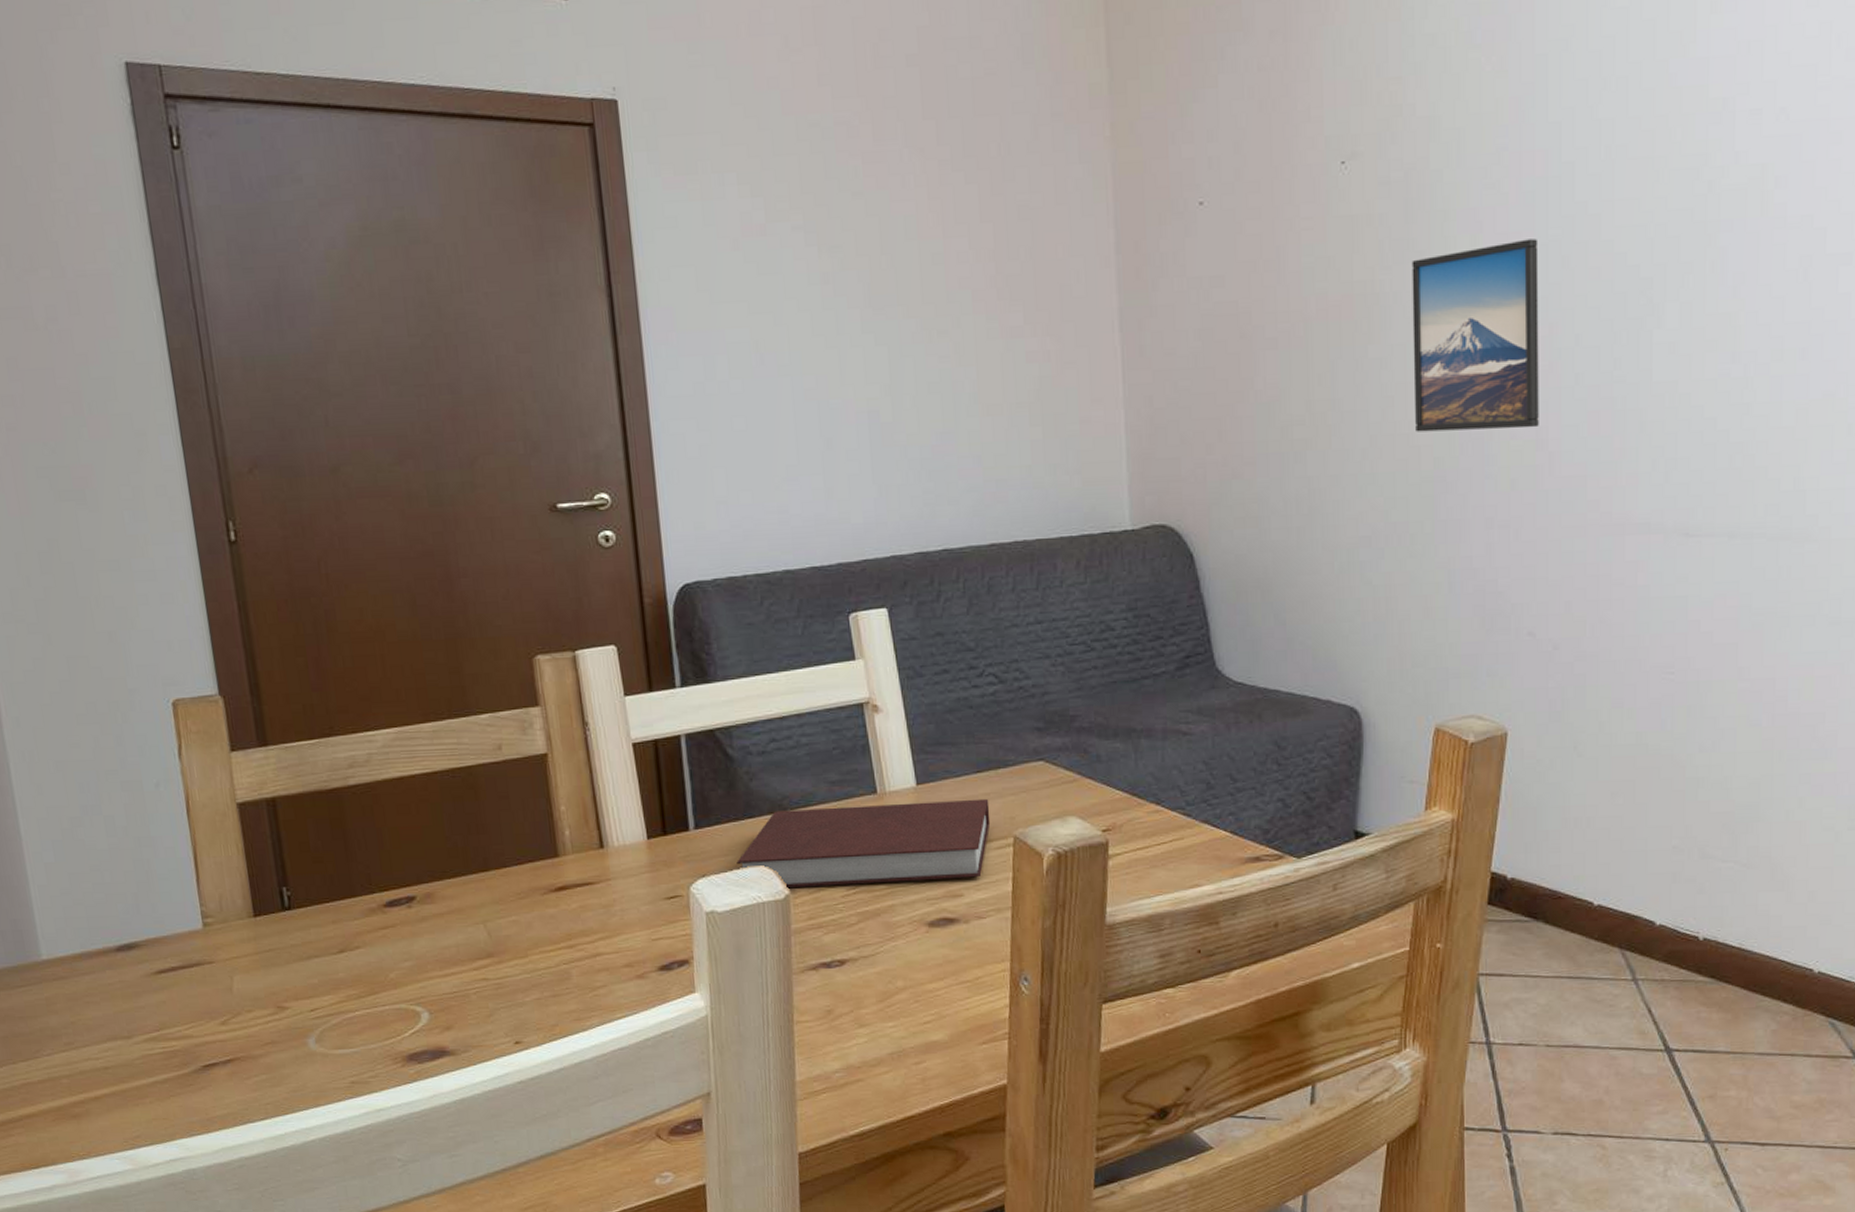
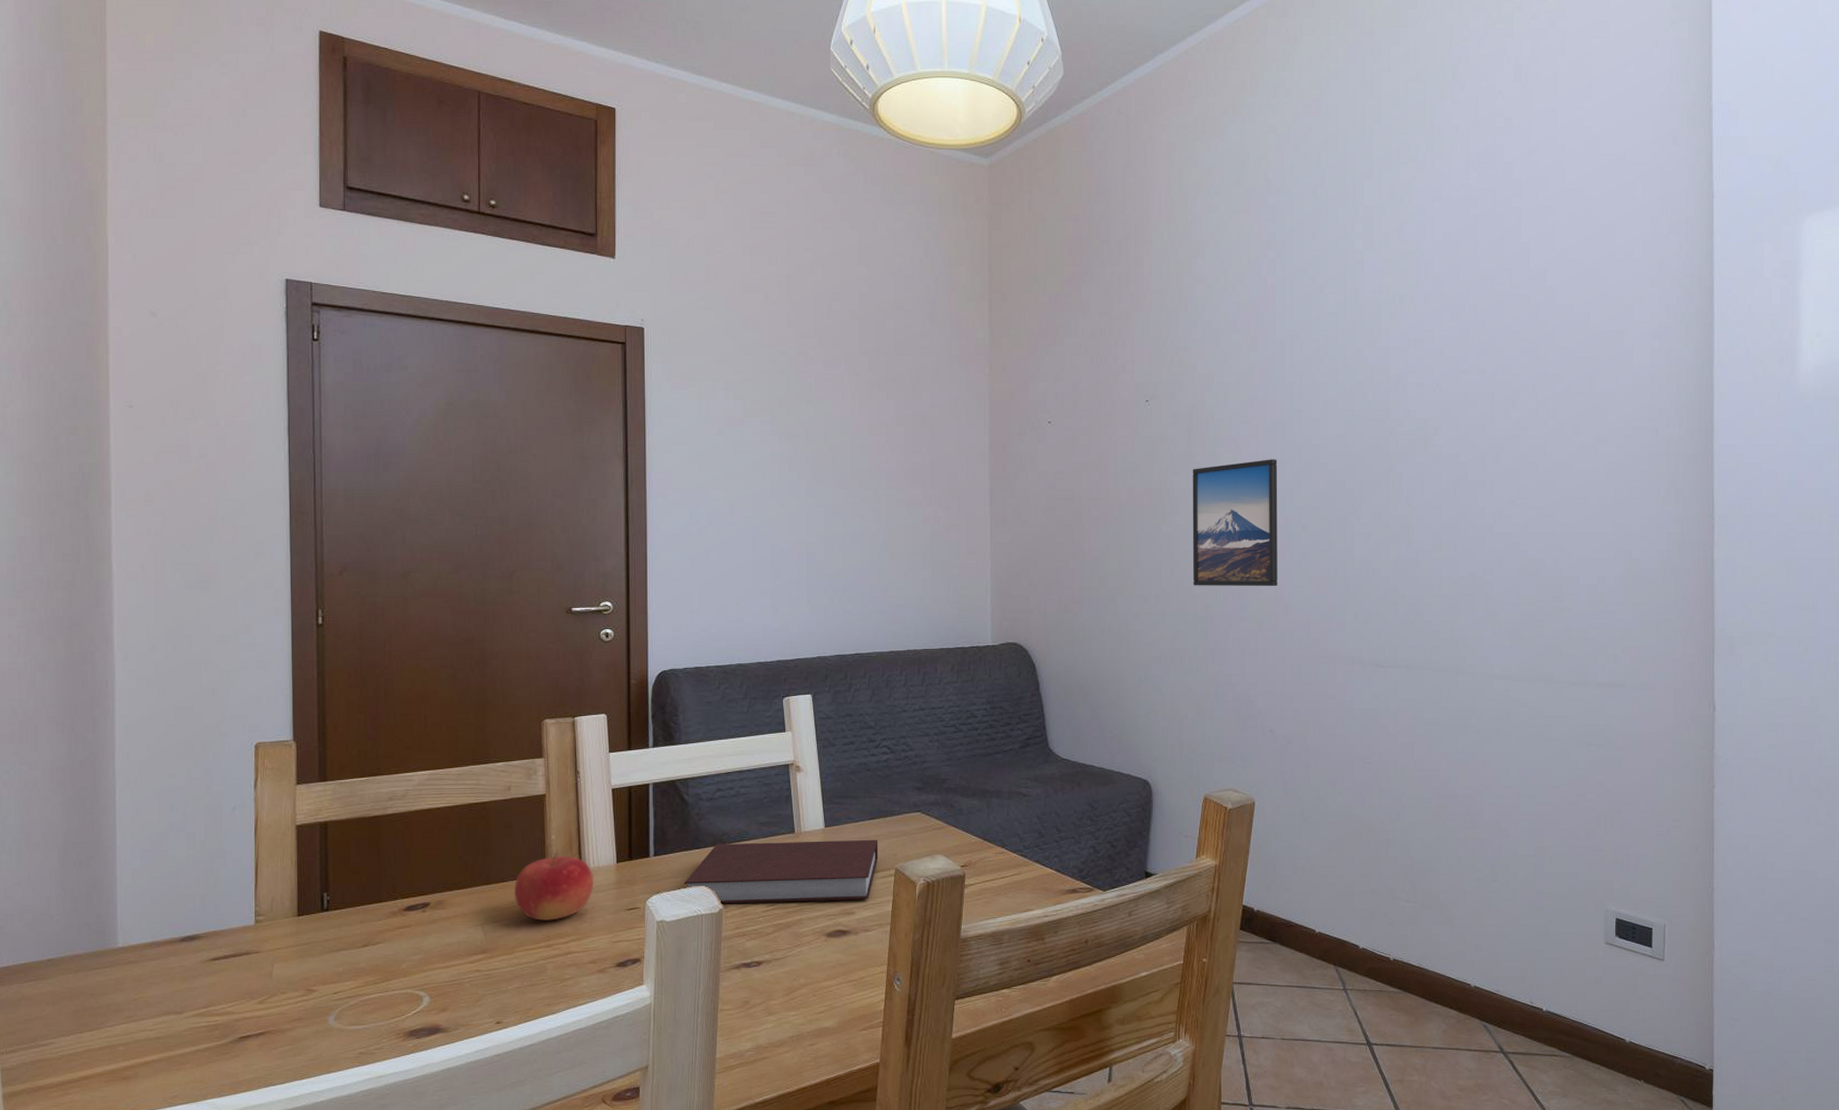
fruit: none [519,827,621,915] -> present [514,852,593,921]

